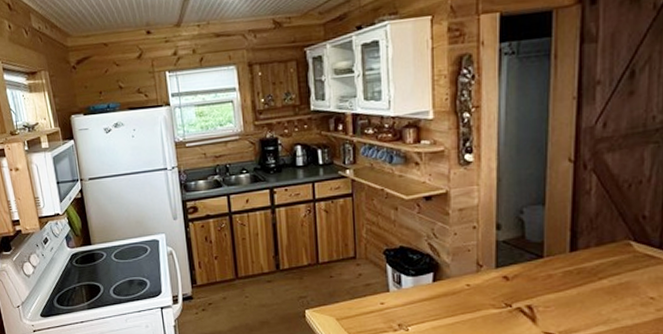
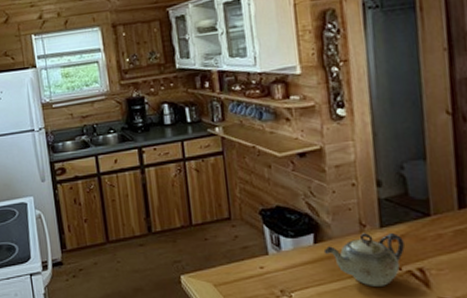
teapot: none [441,272,516,321] -> present [323,232,405,286]

